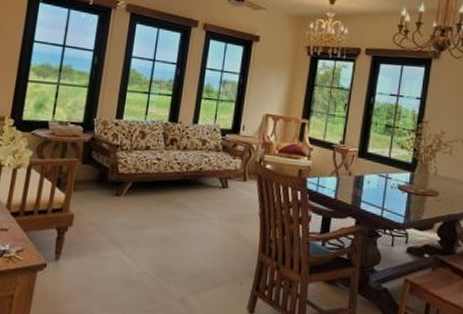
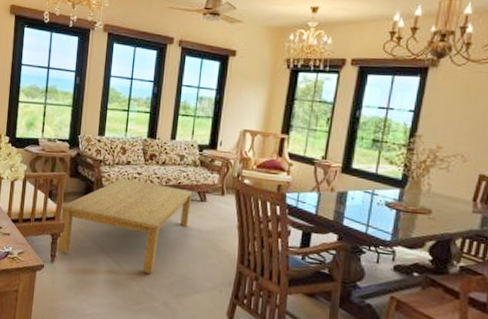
coffee table: none [63,164,215,268] -> present [57,178,193,274]

